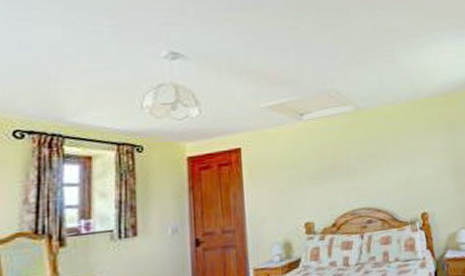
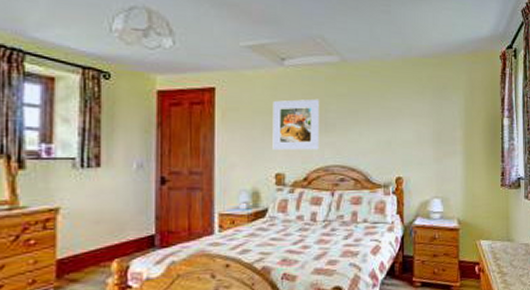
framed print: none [295,147,344,200] -> present [272,98,319,150]

